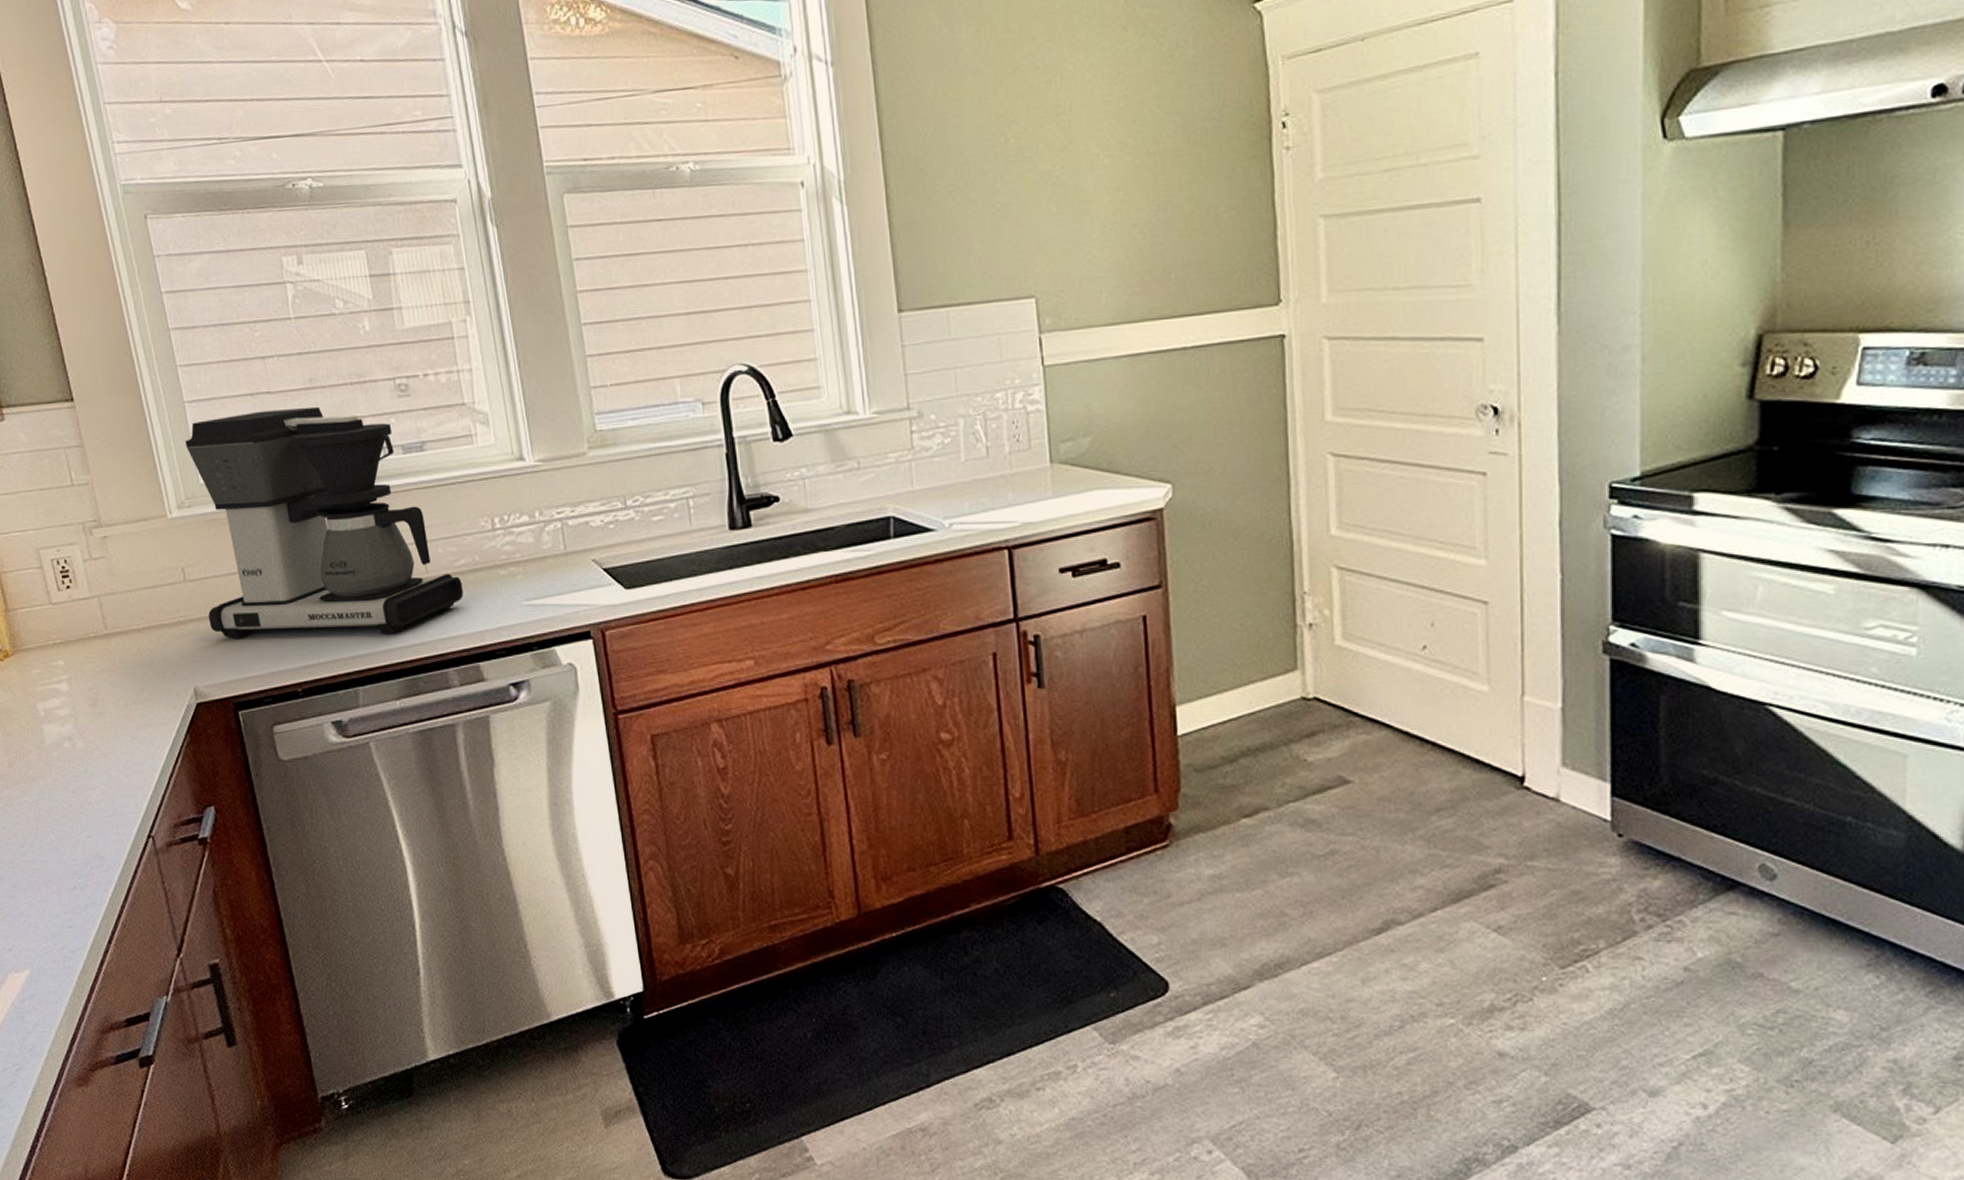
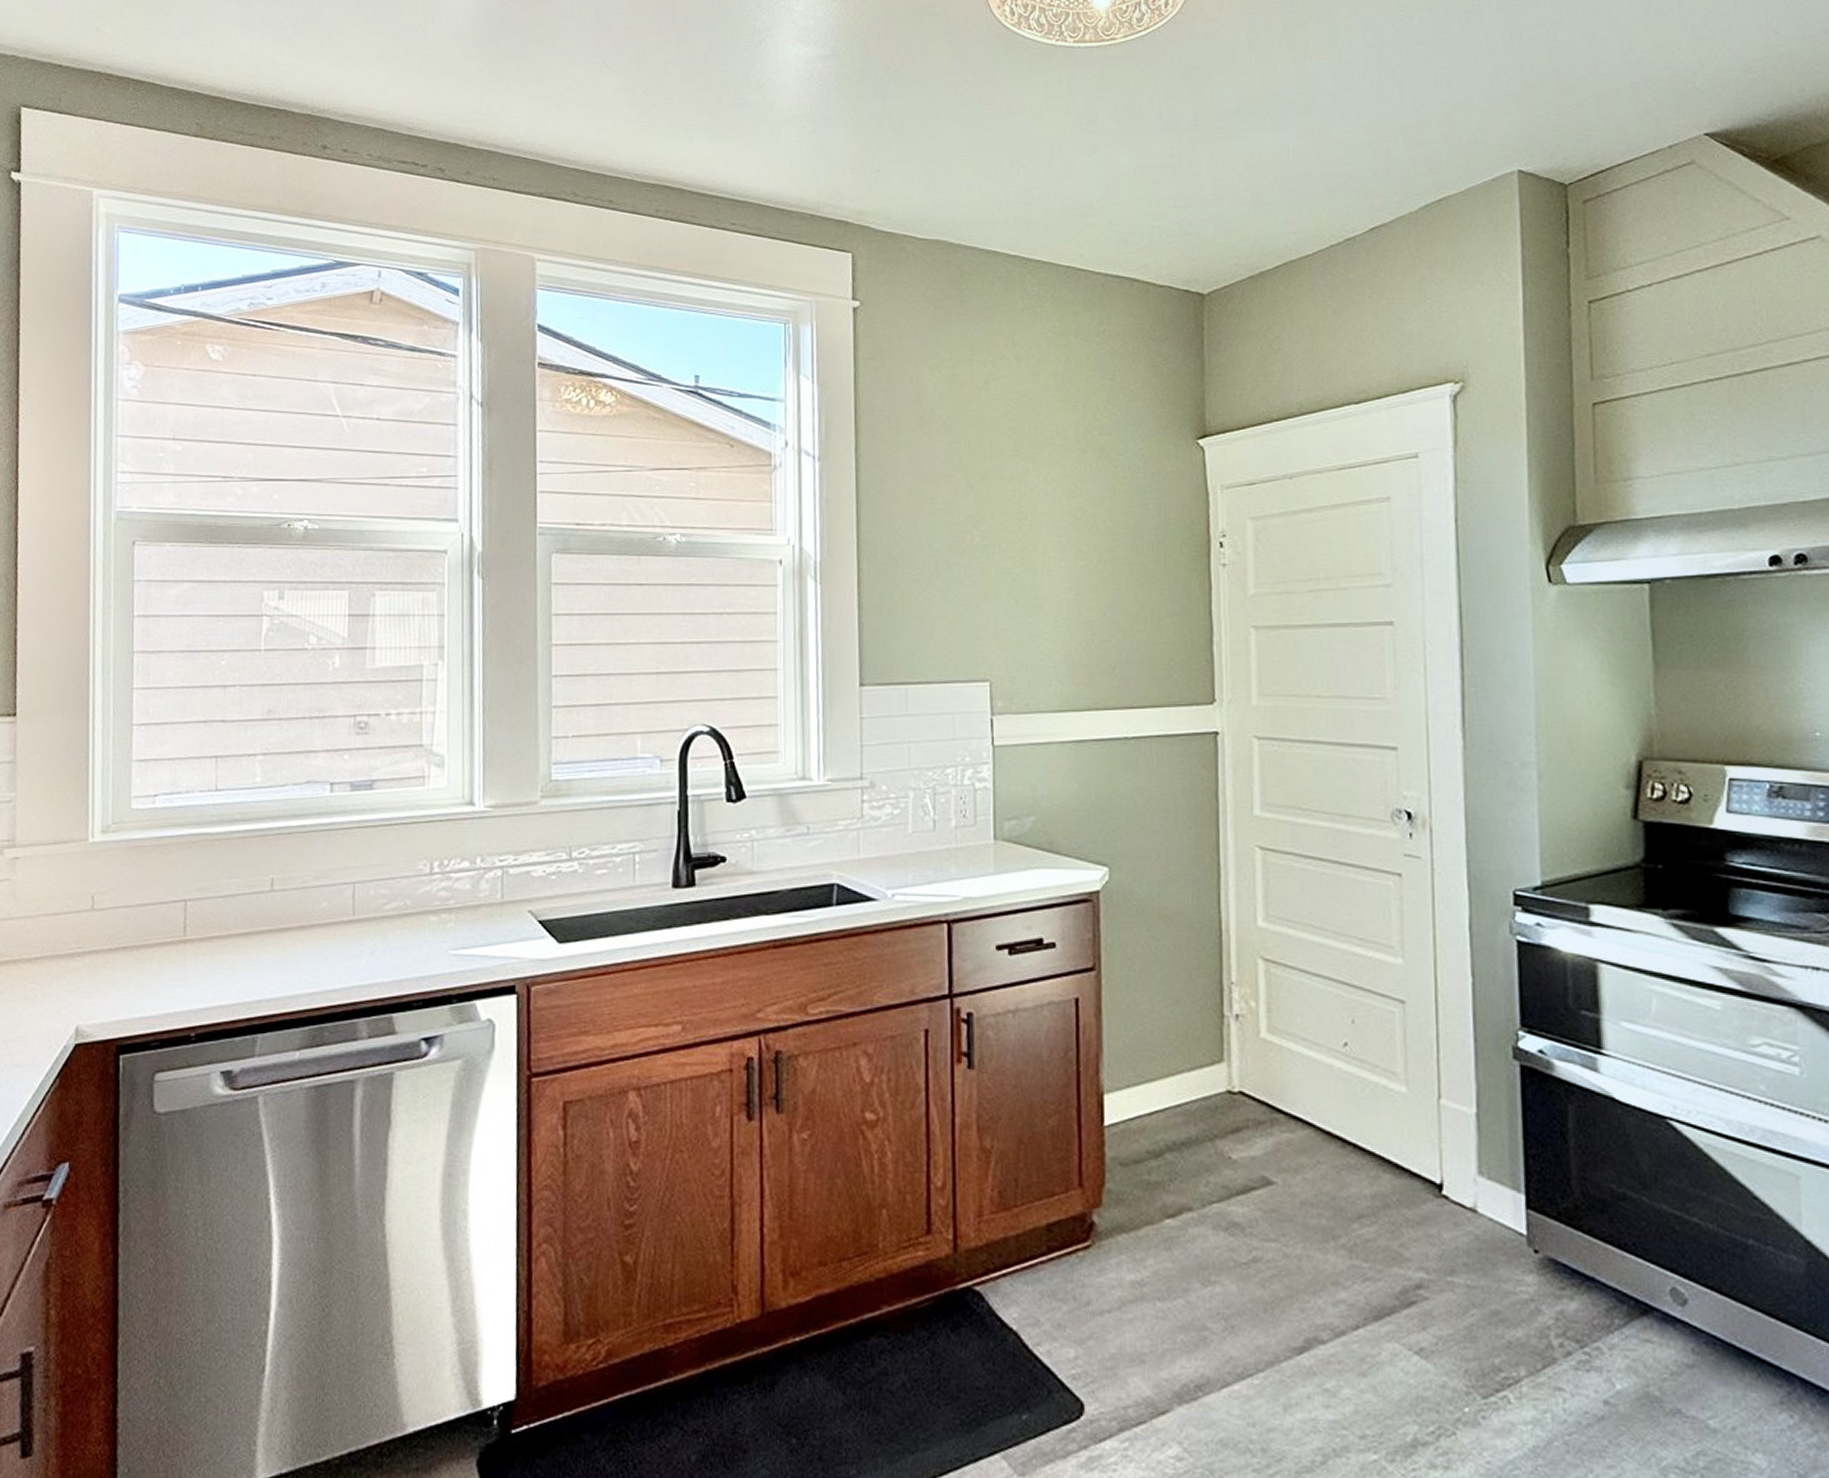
coffee maker: present [185,406,464,638] -> none [109,738,389,979]

